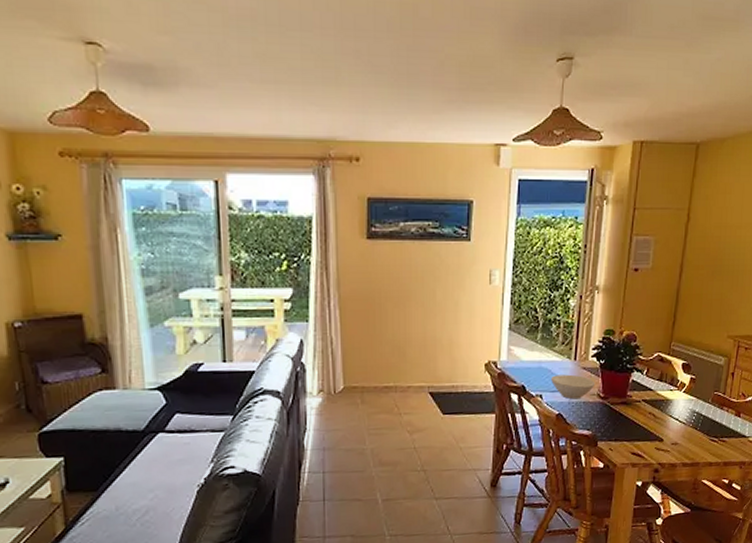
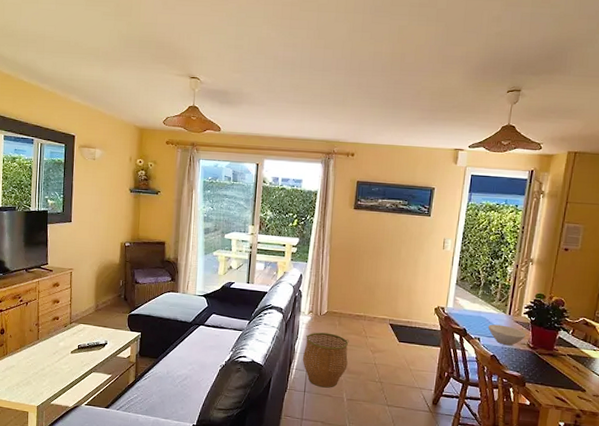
basket: none [316,416,378,491] -> present [302,332,349,388]

